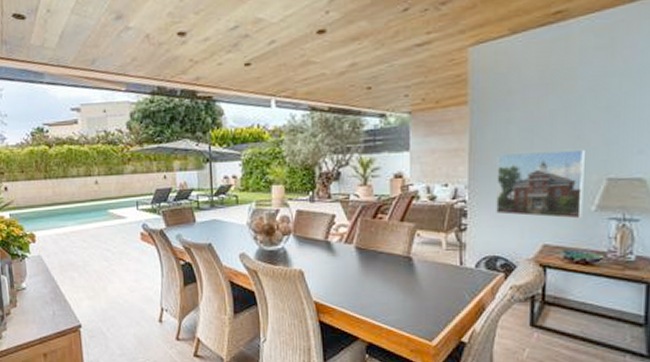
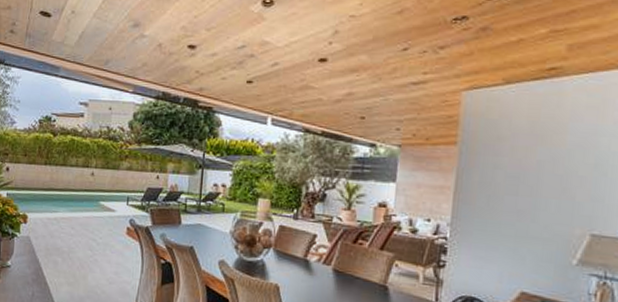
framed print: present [496,149,585,219] -> none [476,197,570,271]

